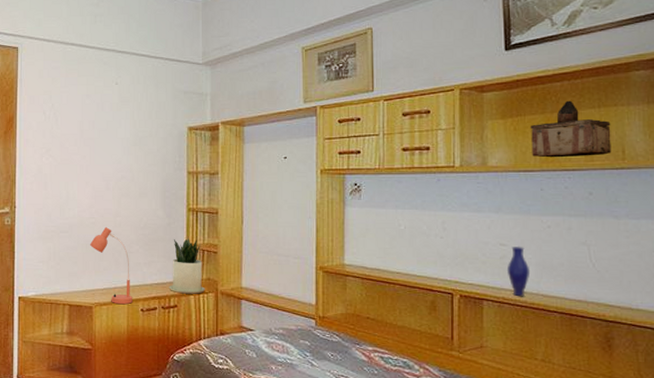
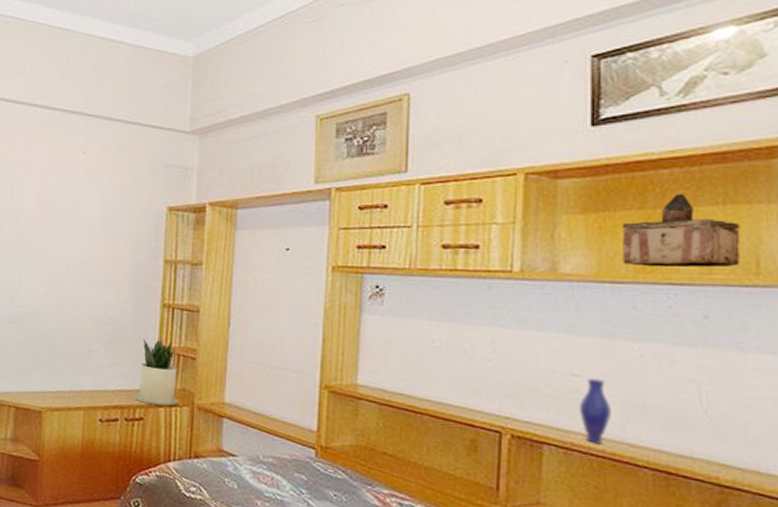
desk lamp: present [89,227,132,305] -> none [42,320,90,413]

